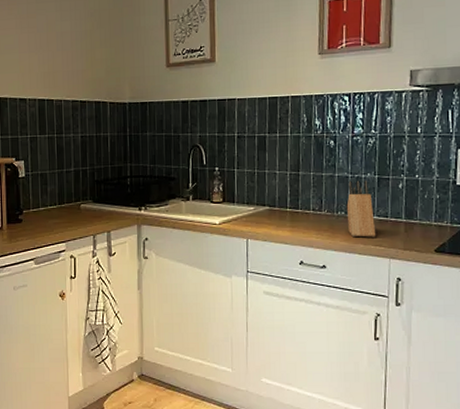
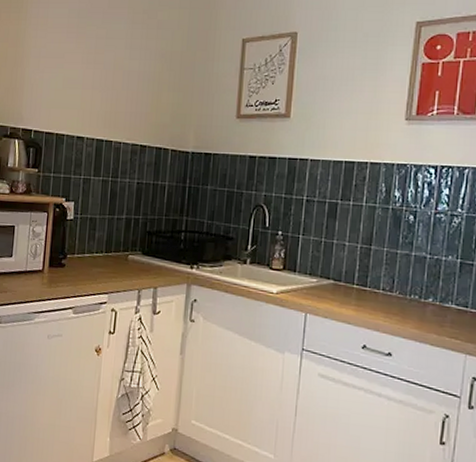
knife block: present [346,180,376,238] -> none [421,261,453,328]

